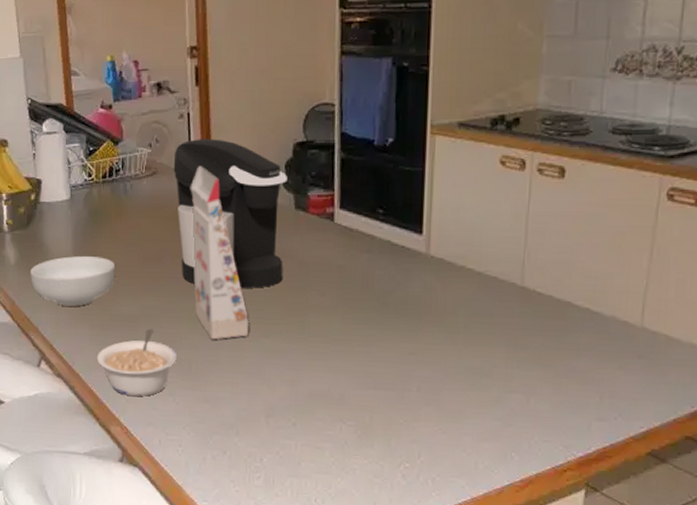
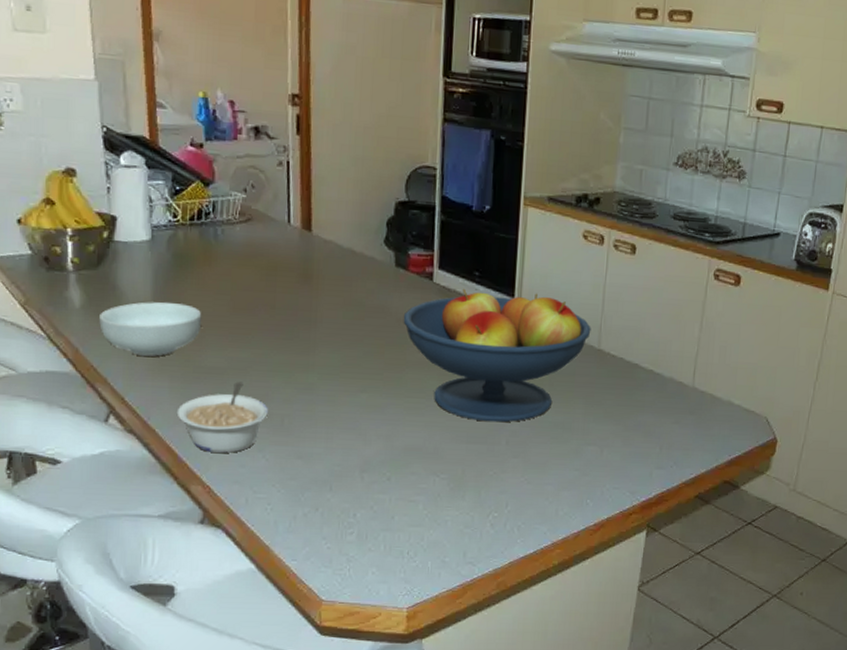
coffee maker: present [173,139,287,288] -> none [270,188,388,343]
gift box: present [190,166,249,340] -> none [287,216,346,395]
fruit bowl: none [304,227,512,368] -> present [403,288,591,423]

